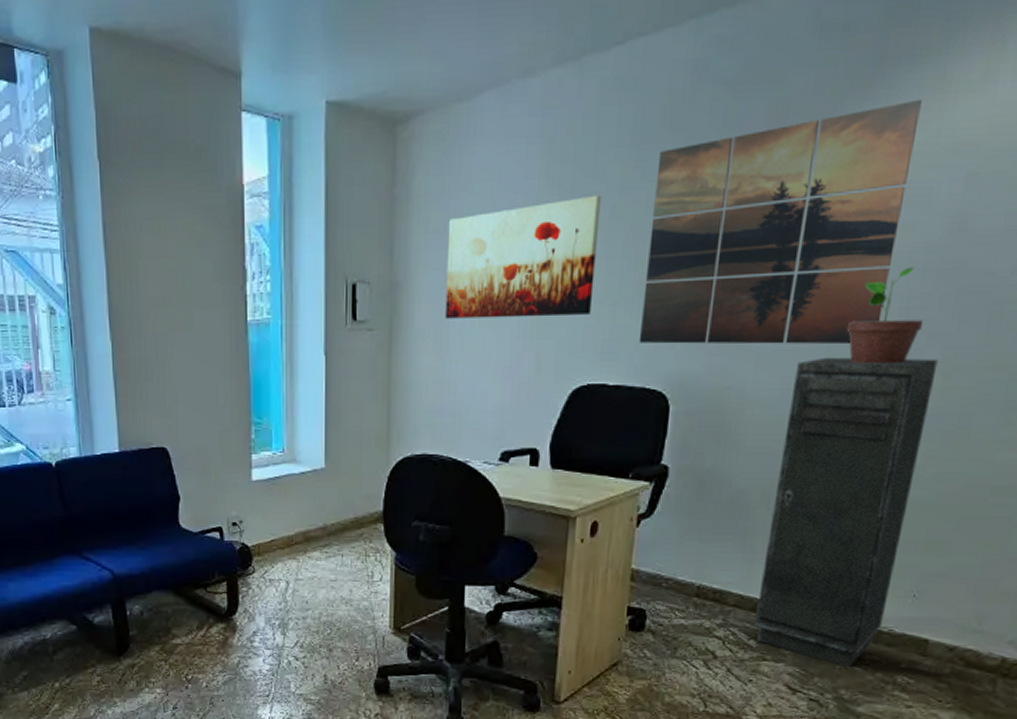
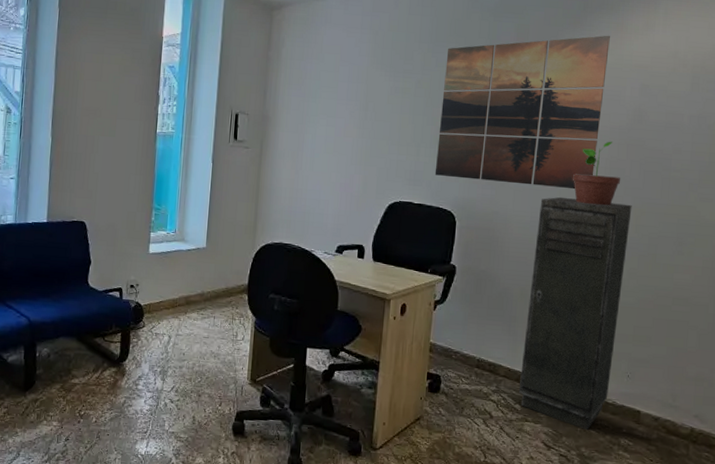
wall art: present [445,195,602,319] -> none [300,71,410,152]

